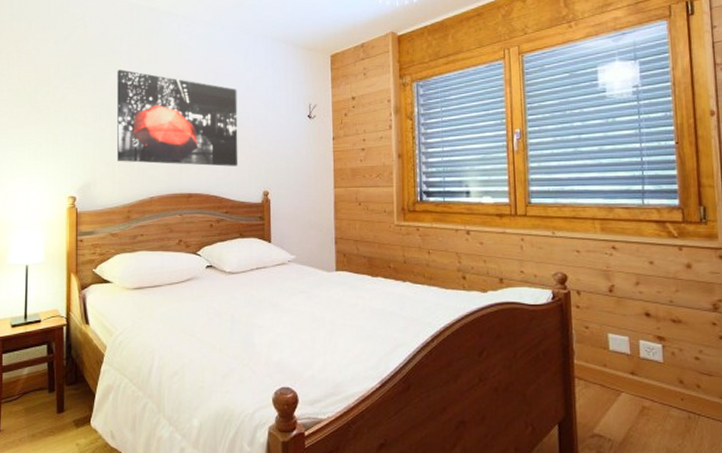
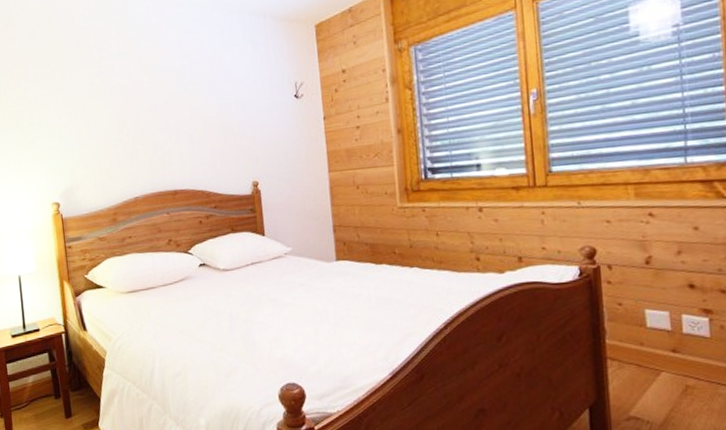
wall art: present [116,69,238,167] -> none [87,63,224,163]

